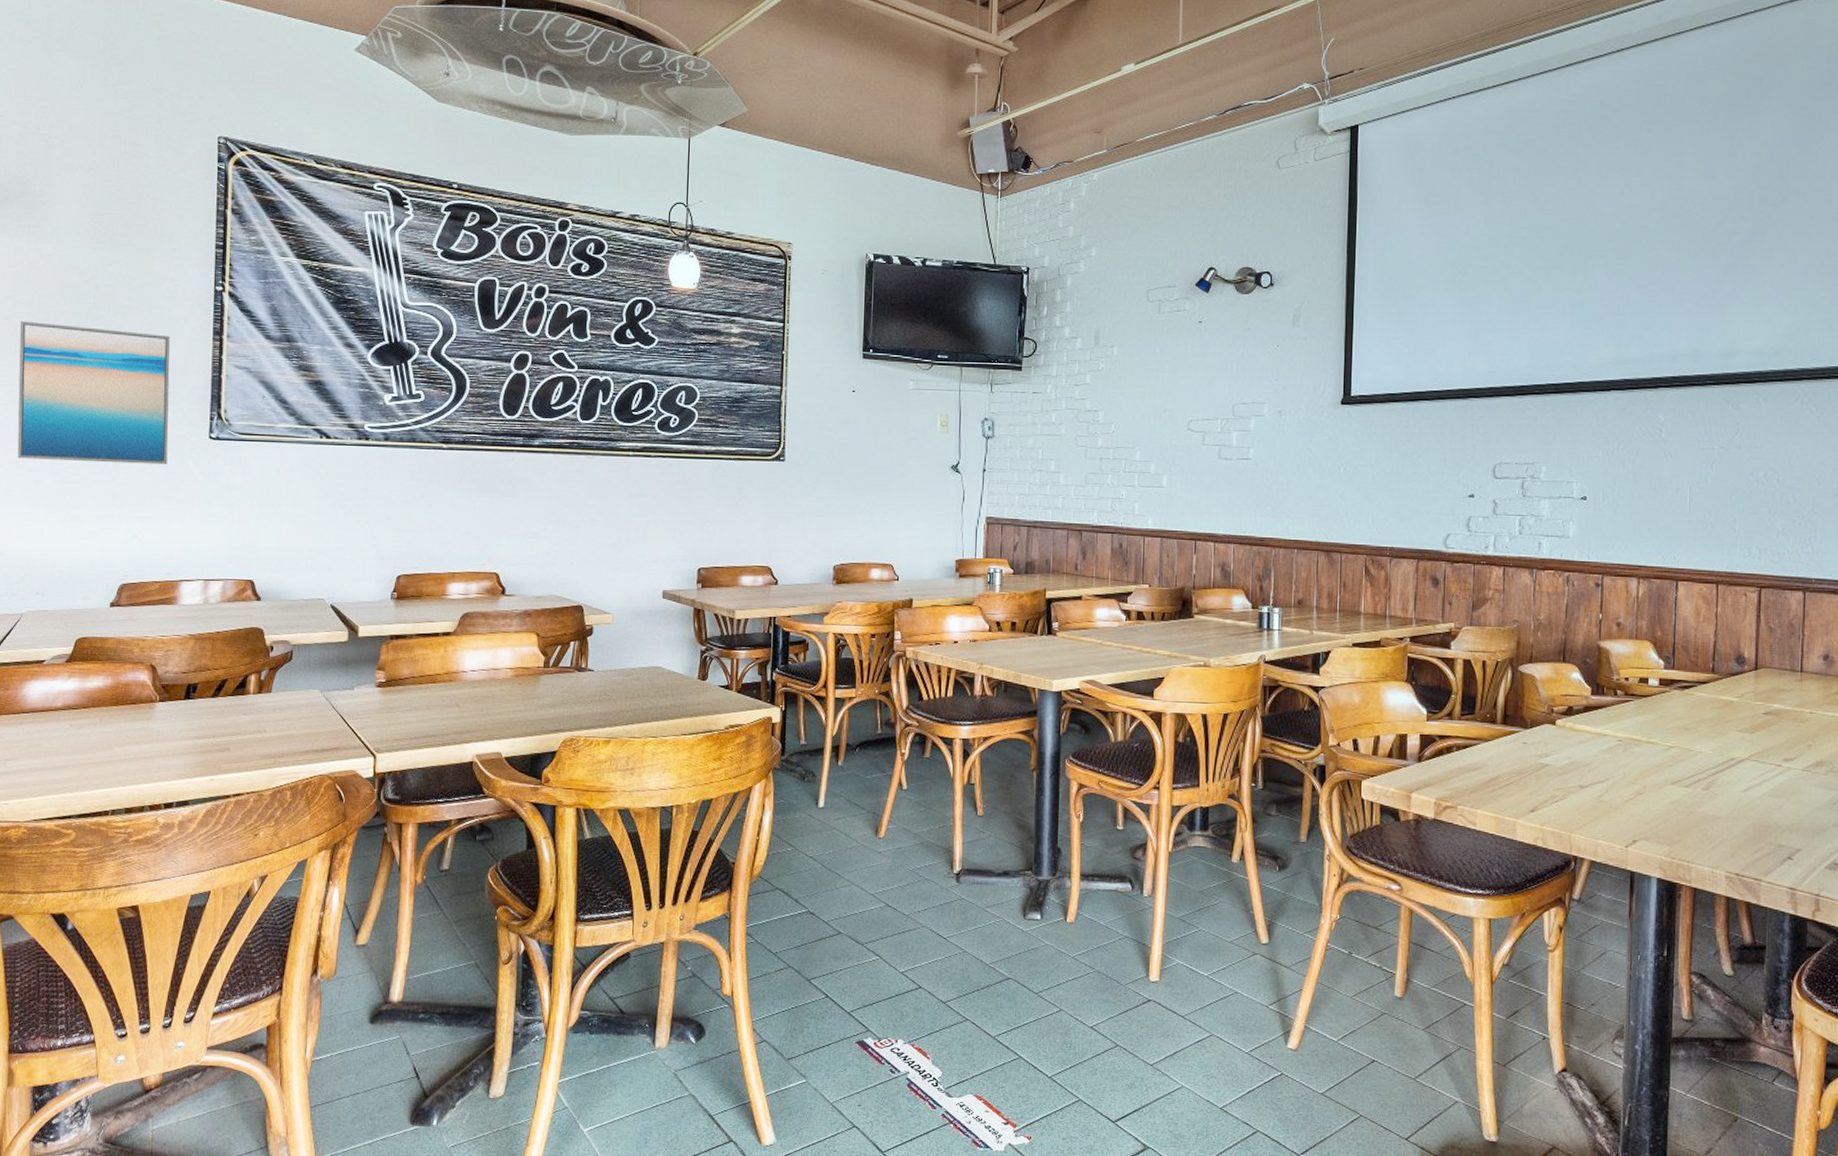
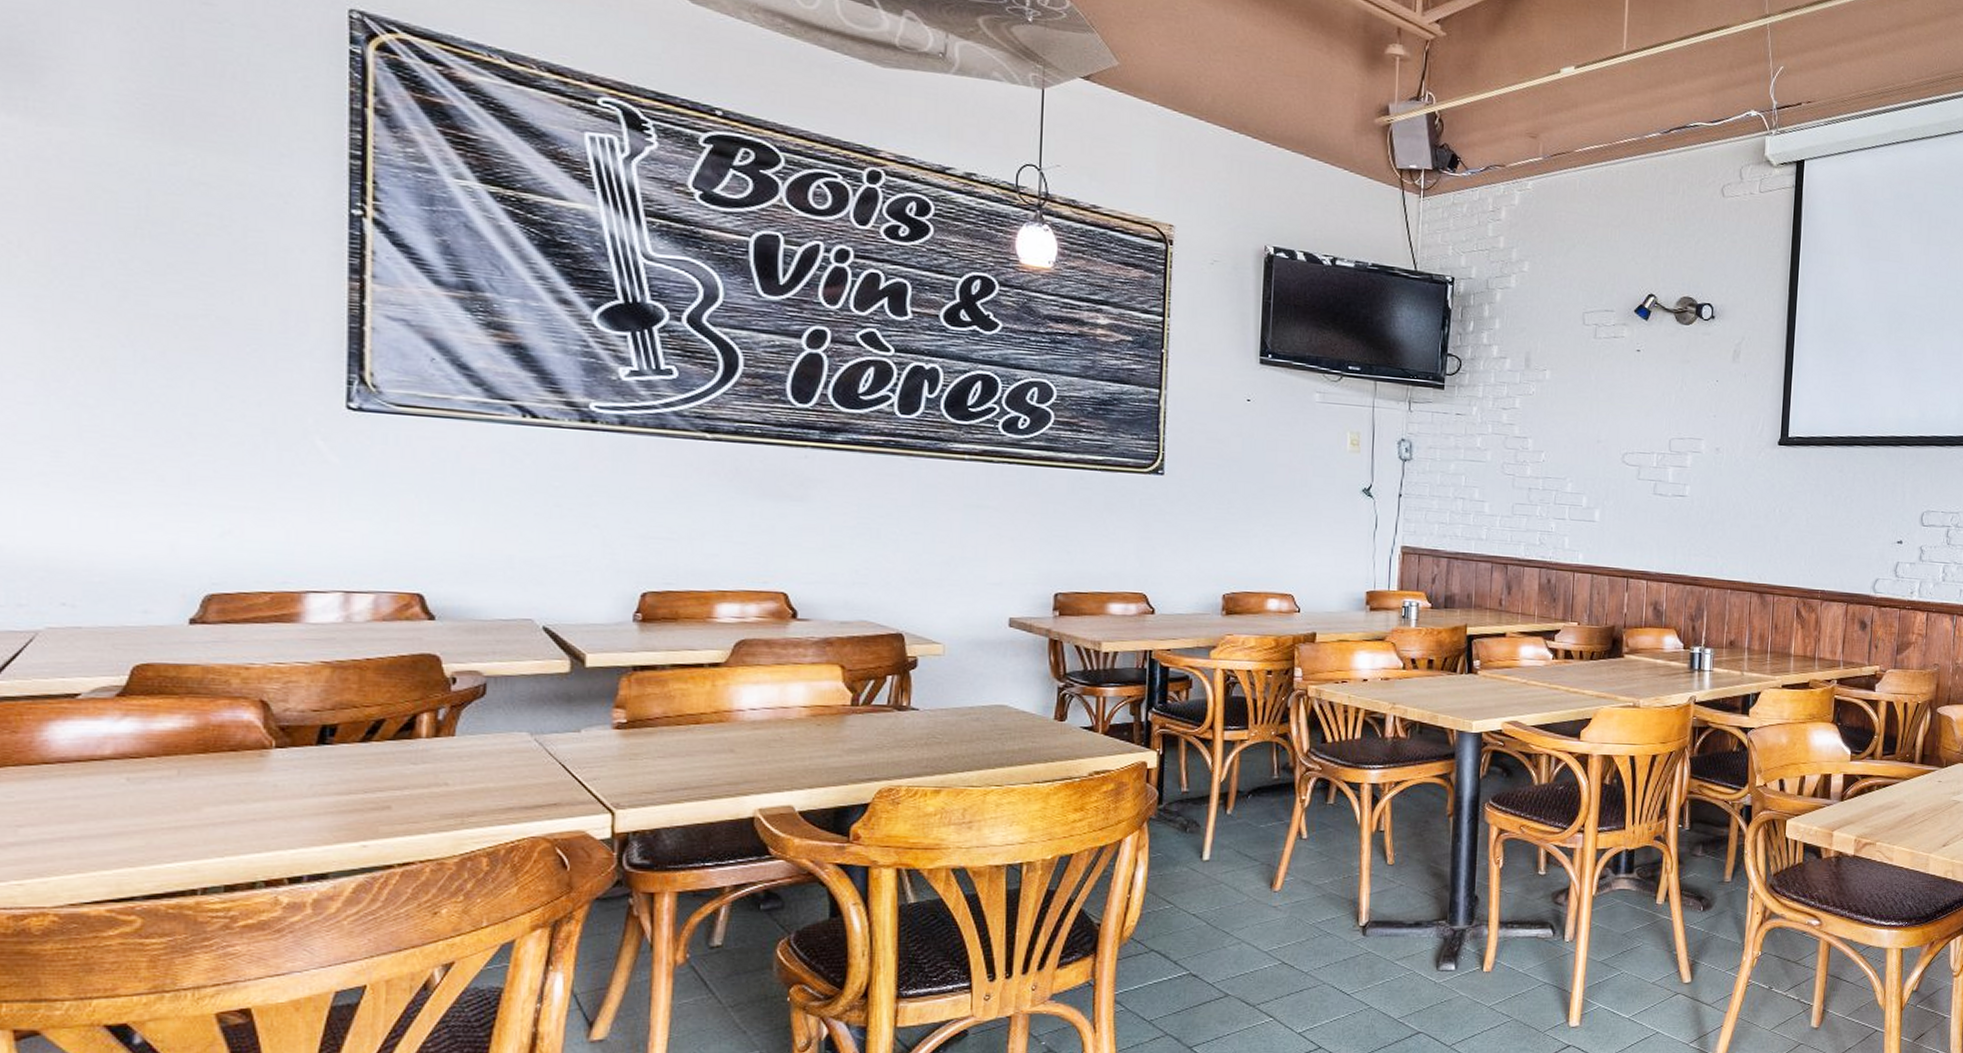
wall art: present [17,321,170,465] -> none [15,230,280,440]

